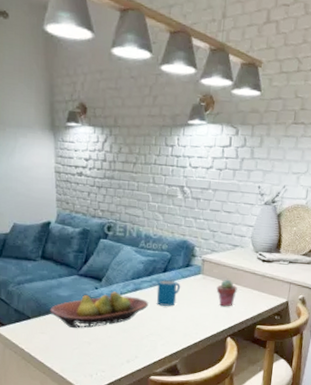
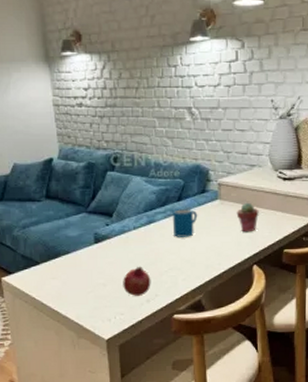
fruit bowl: present [50,291,149,329] -> none [59,226,165,271]
fruit: none [106,330,133,356] -> present [123,267,151,296]

